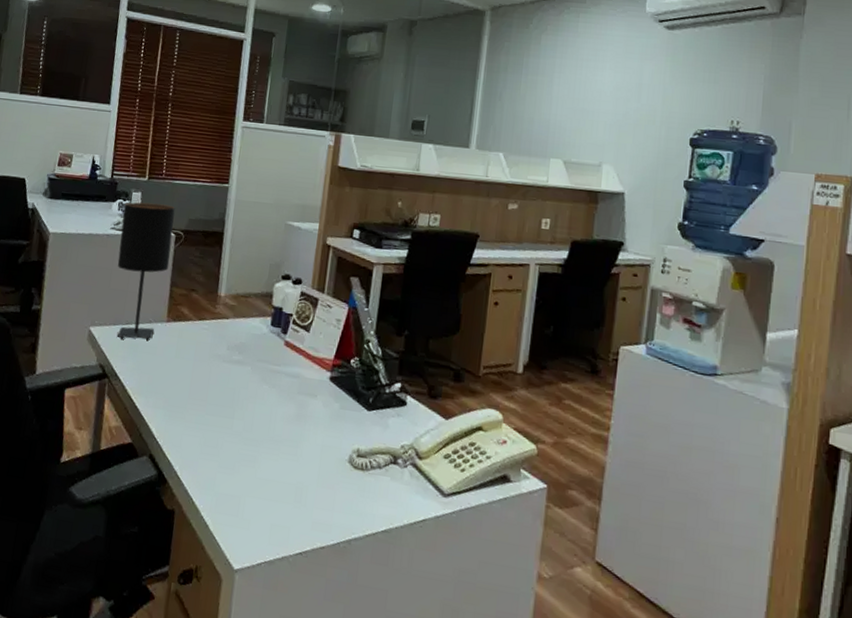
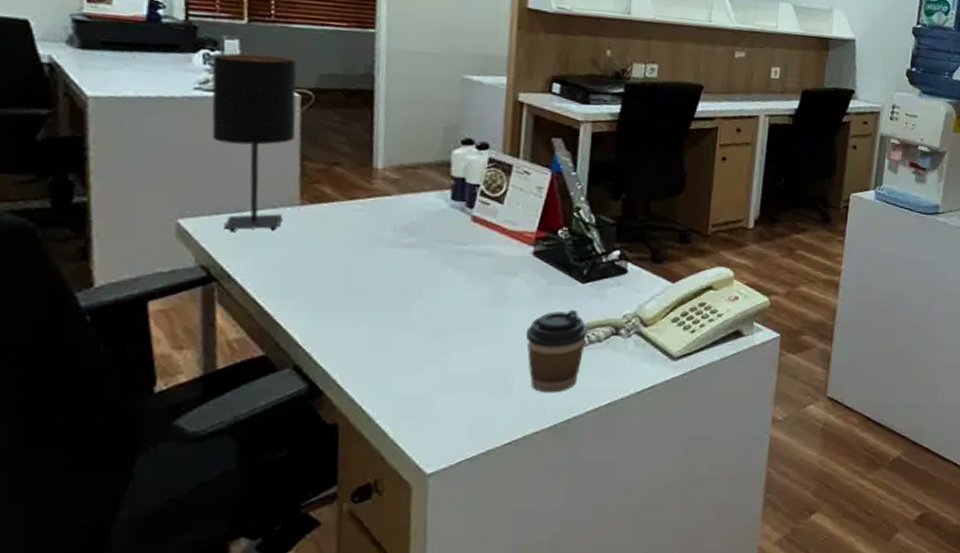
coffee cup: none [319,434,371,512] -> present [525,309,588,393]

